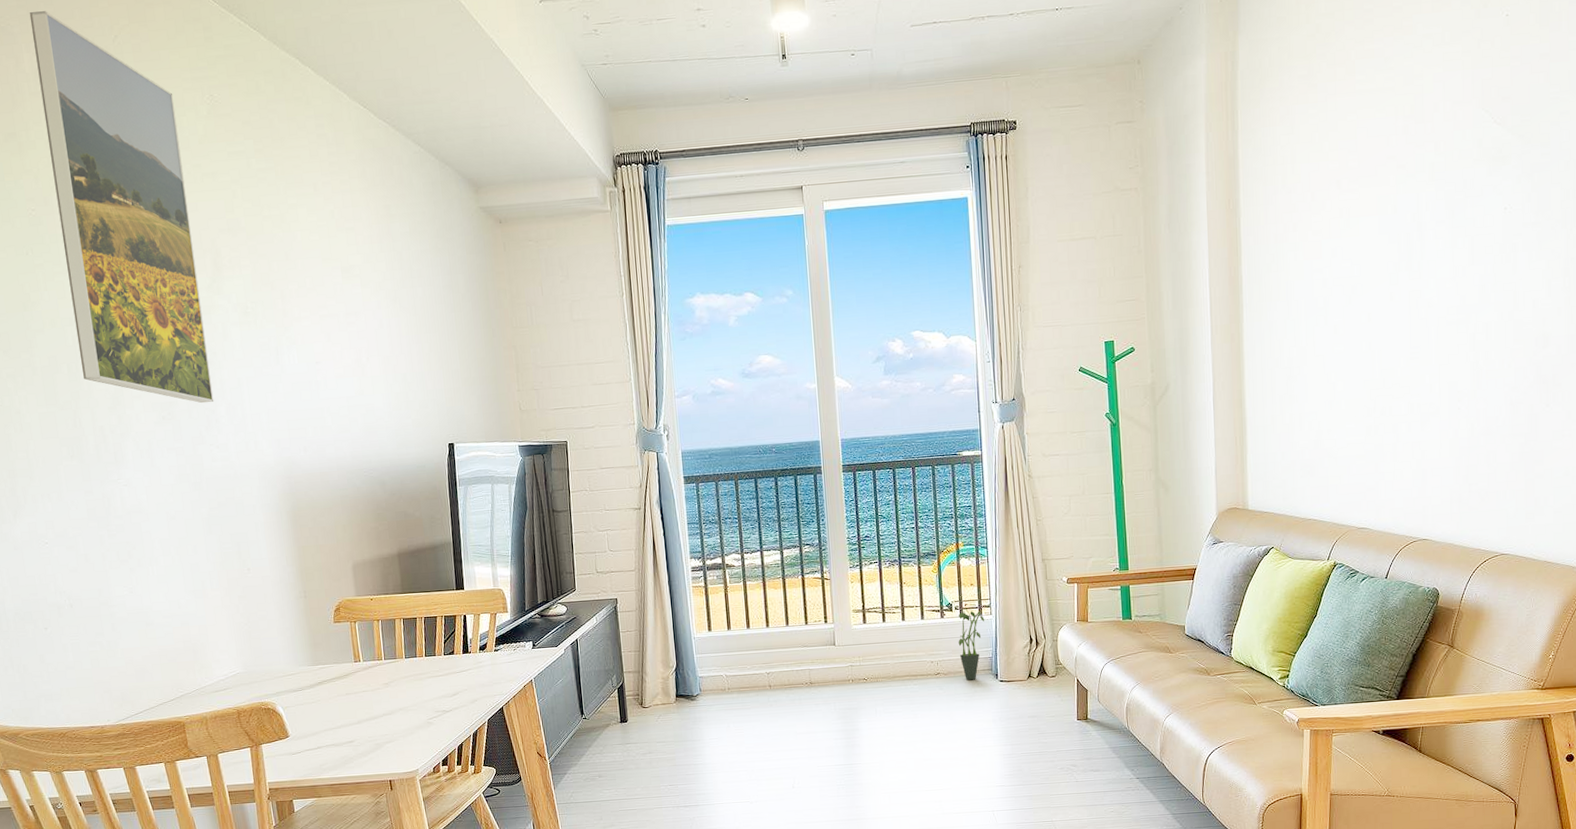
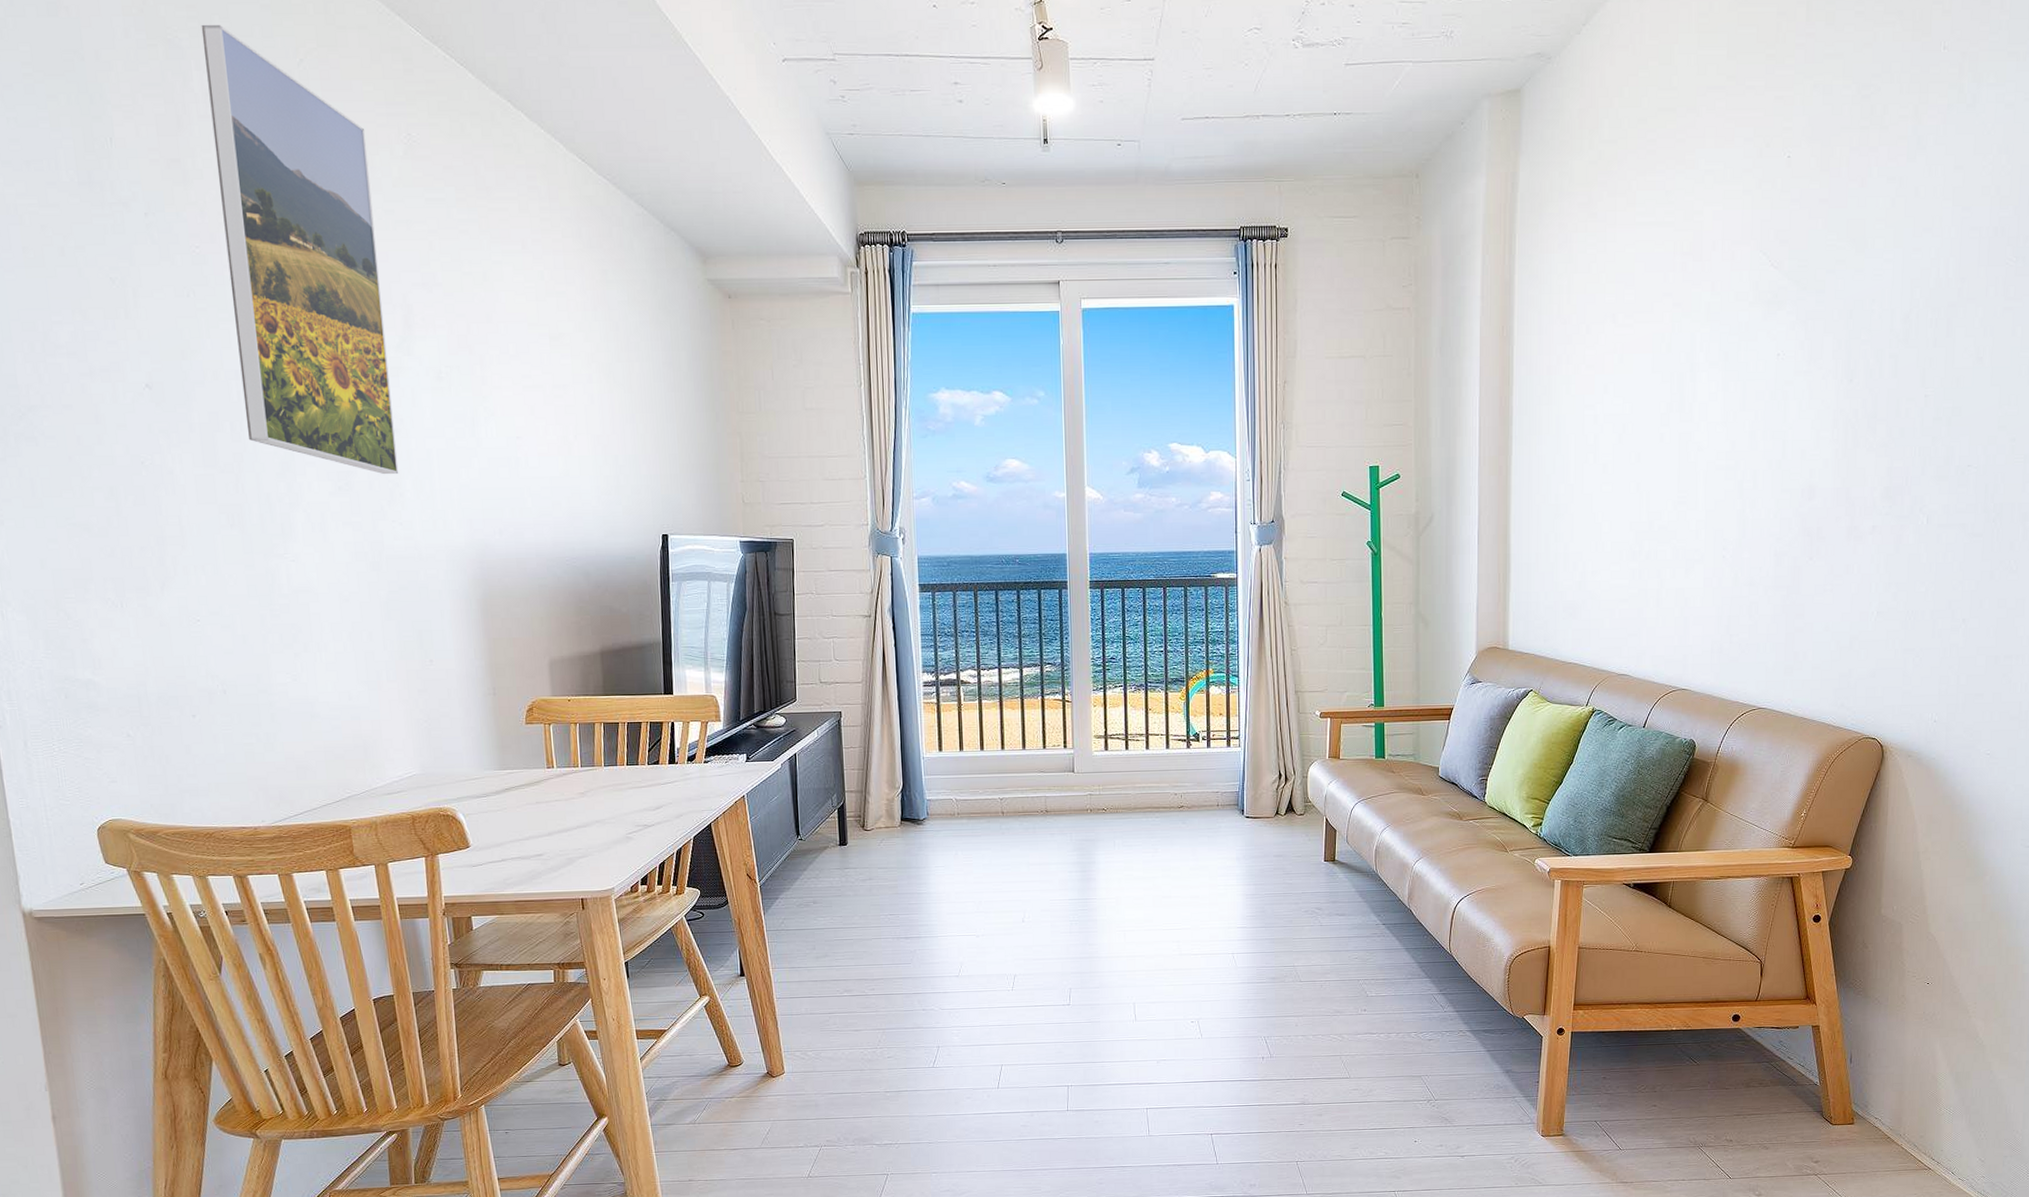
potted plant: present [958,608,985,681] -> none [1204,739,1233,815]

